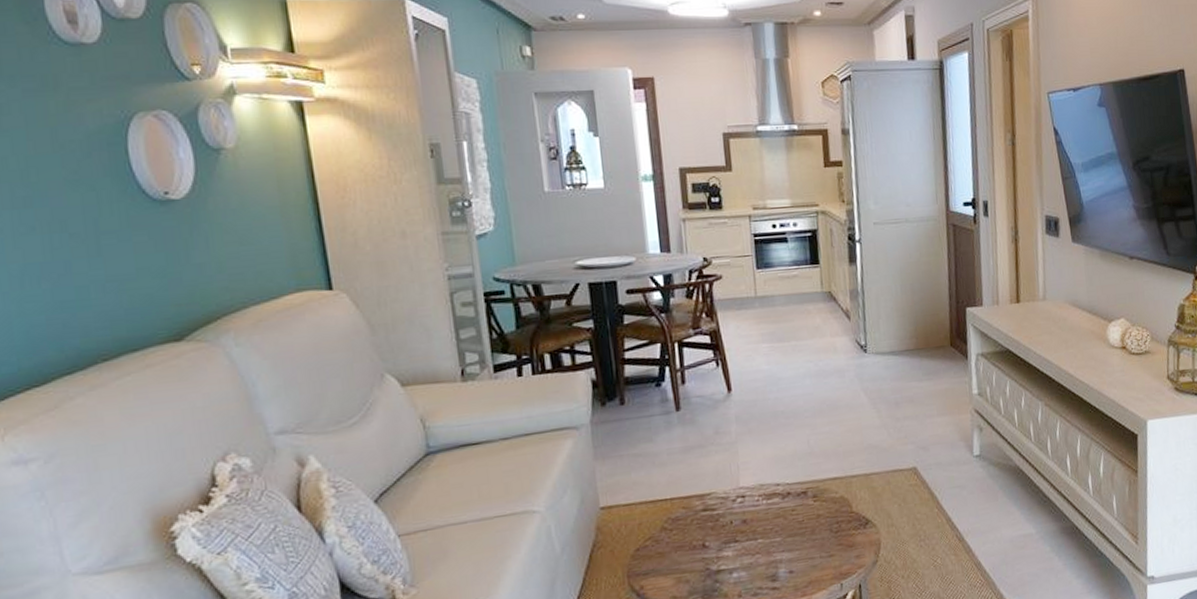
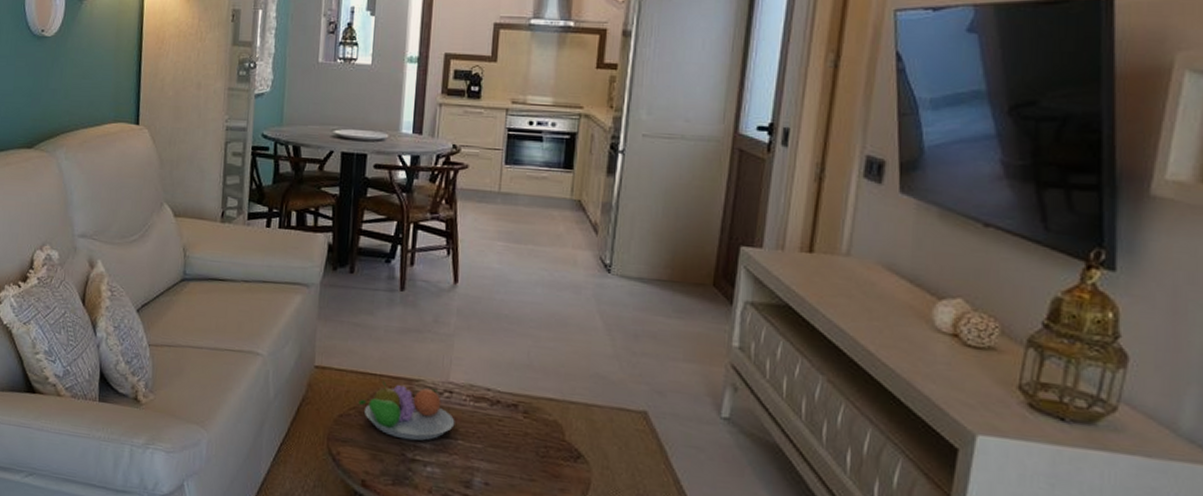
fruit bowl: none [653,498,752,555] -> present [358,381,455,441]

